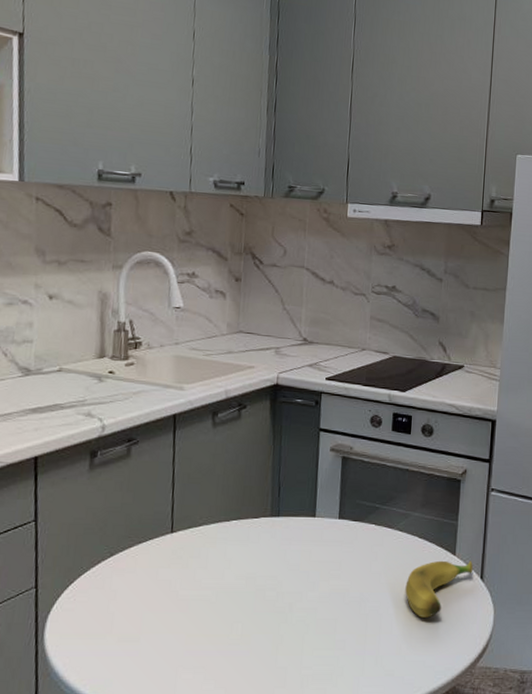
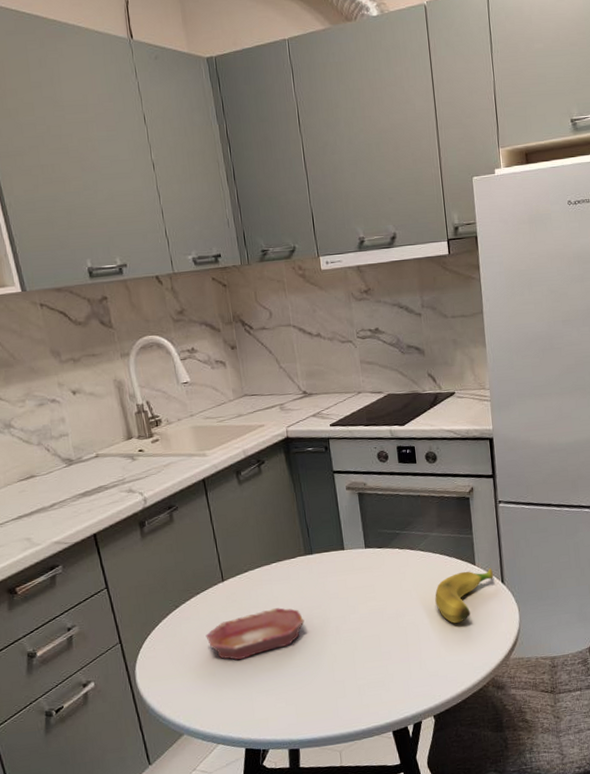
bowl: none [138,572,255,626] -> present [205,608,305,660]

